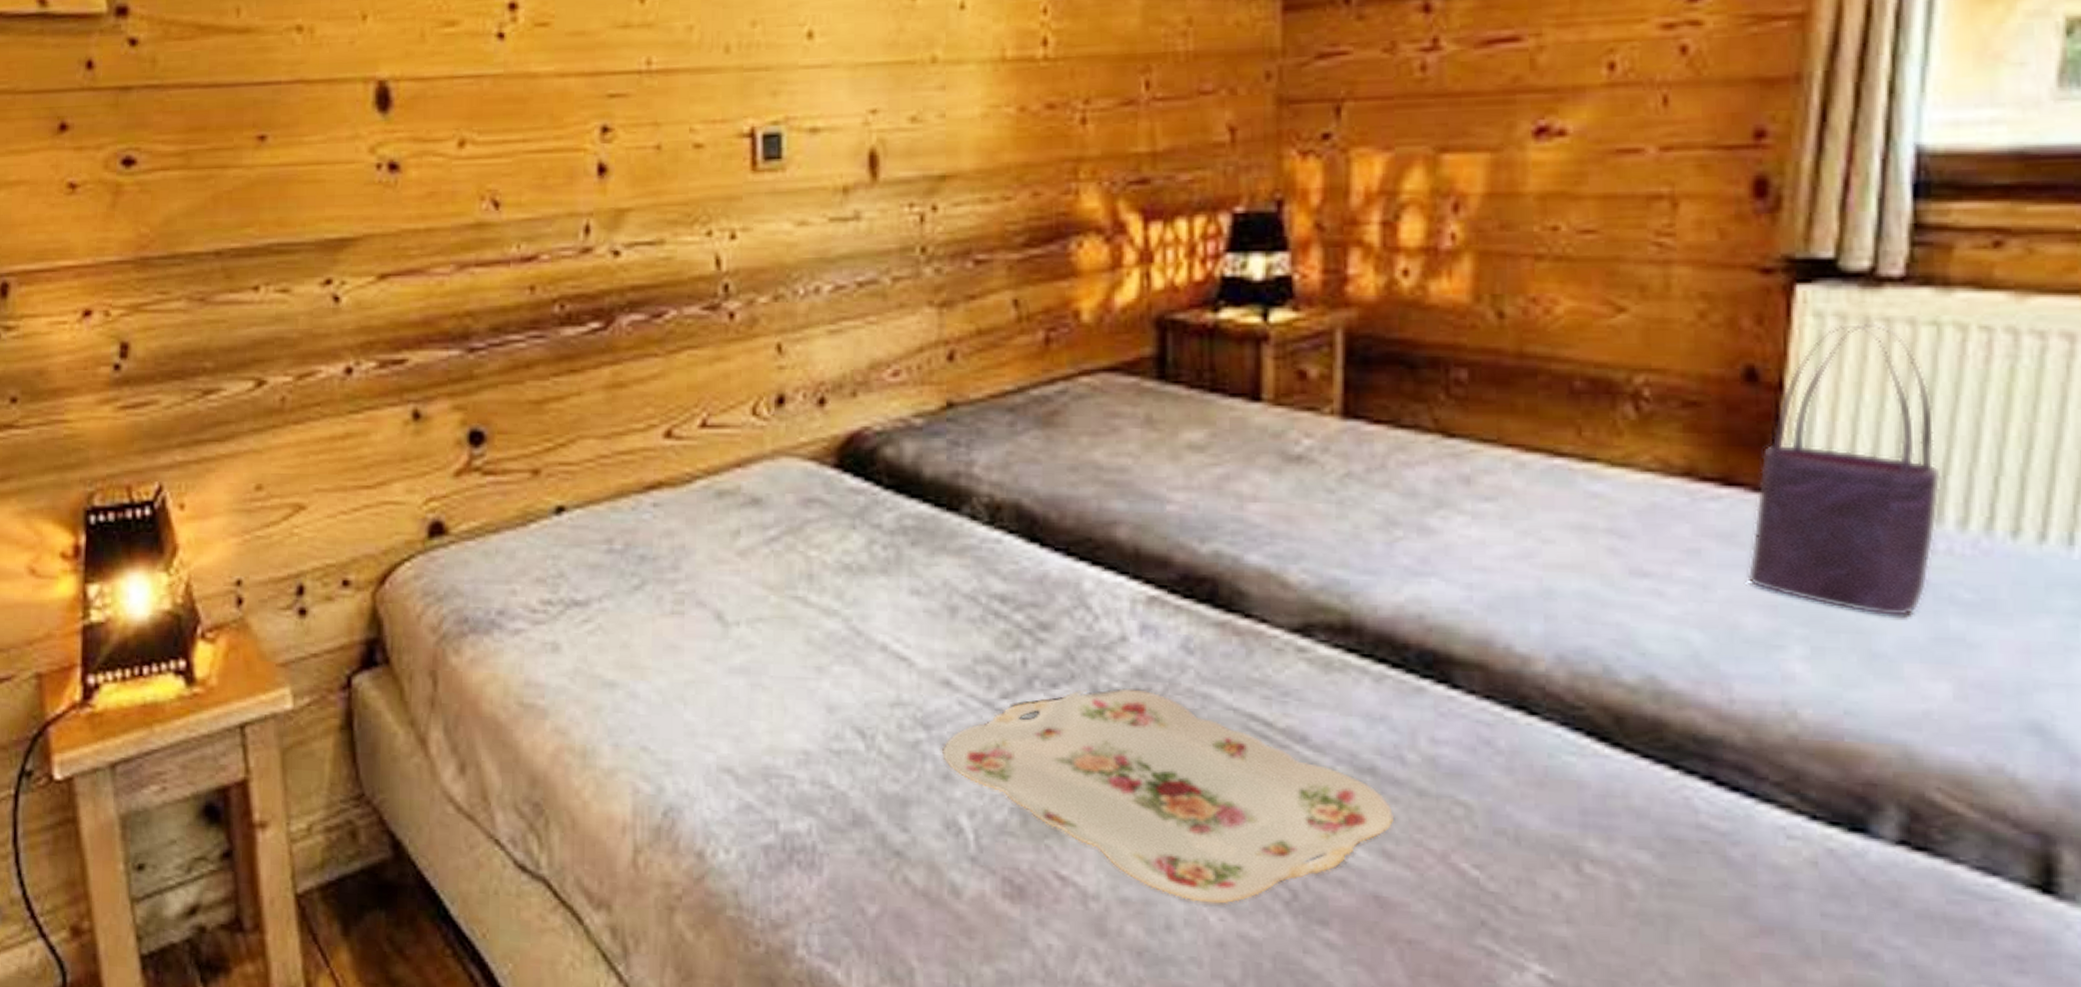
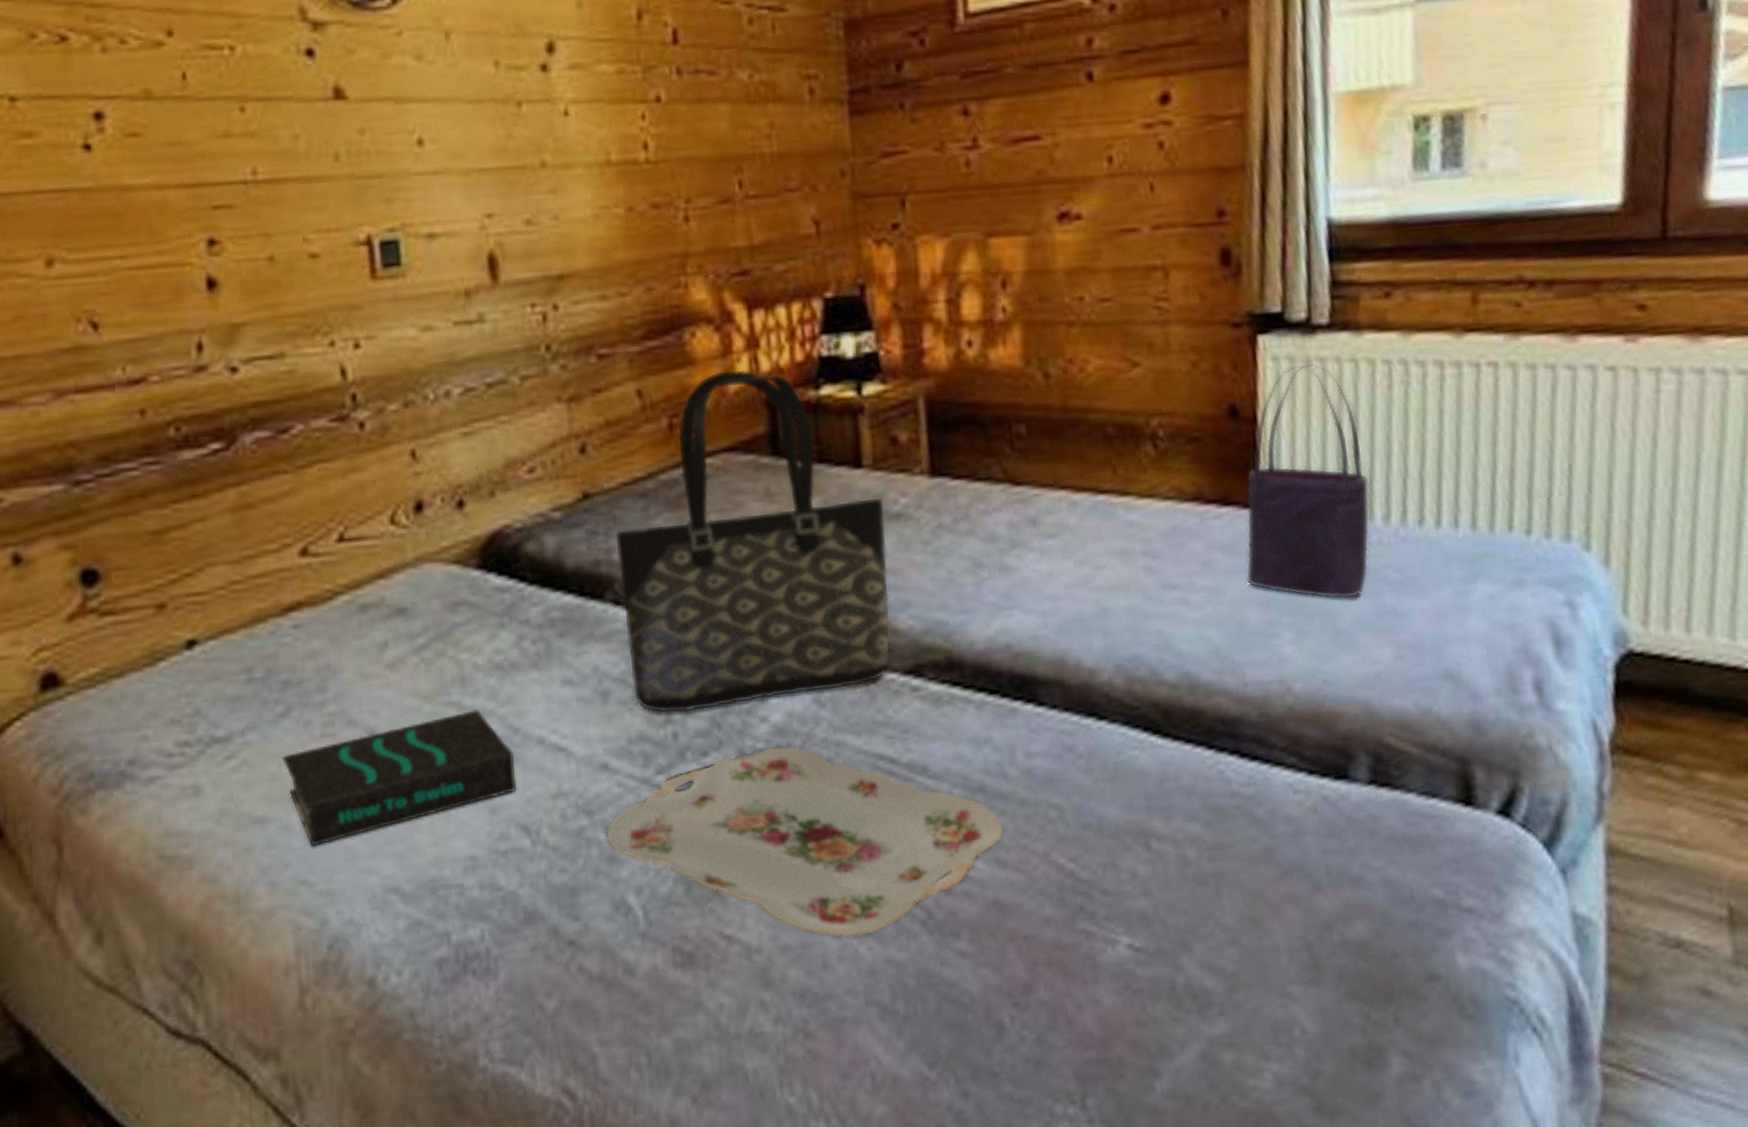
book: none [633,607,856,717] -> present [281,709,517,847]
tote bag: none [977,284,1283,640] -> present [616,369,892,714]

